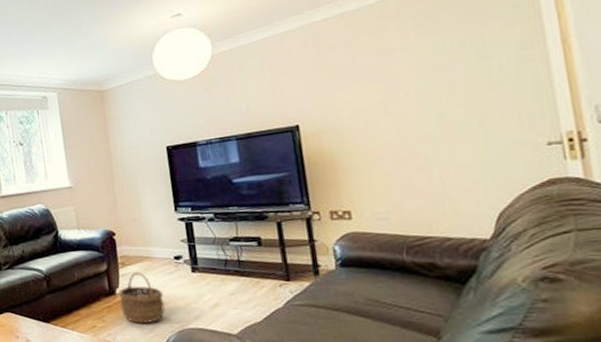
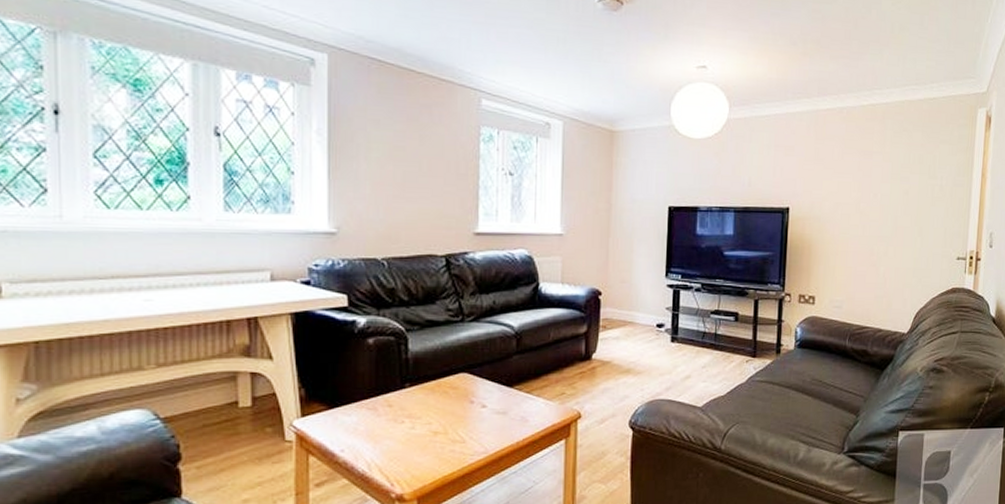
wicker basket: present [119,271,165,324] -> none [594,337,639,393]

